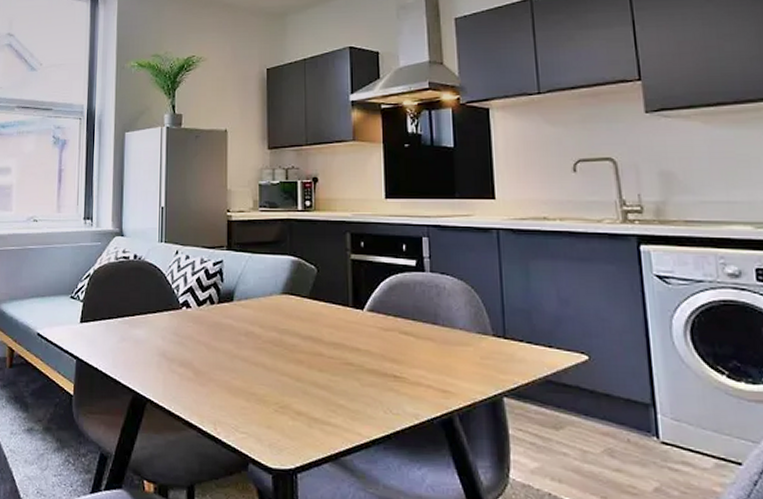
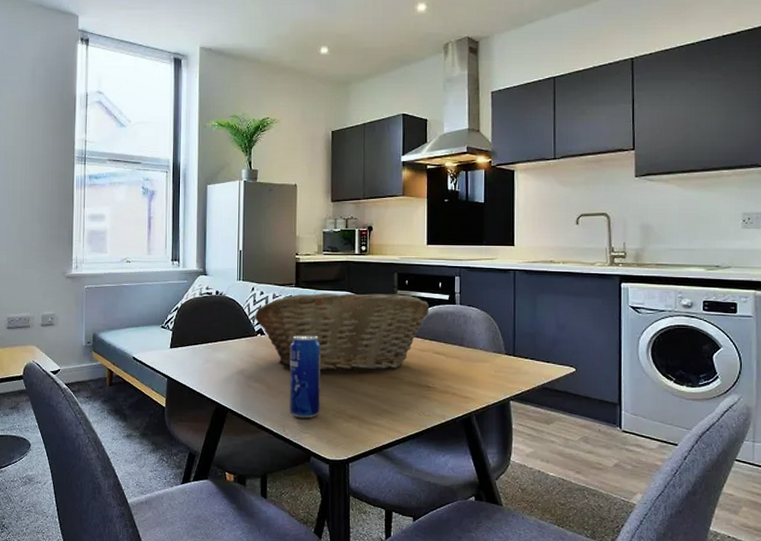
fruit basket: none [178,257,392,355] -> present [254,293,430,372]
beverage can: none [221,309,260,414] -> present [289,335,321,419]

